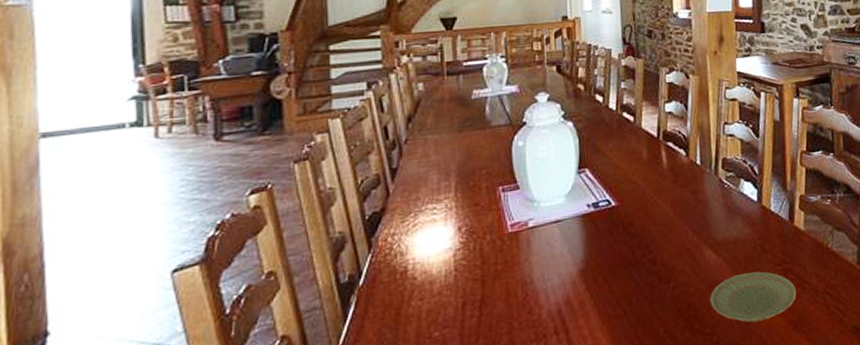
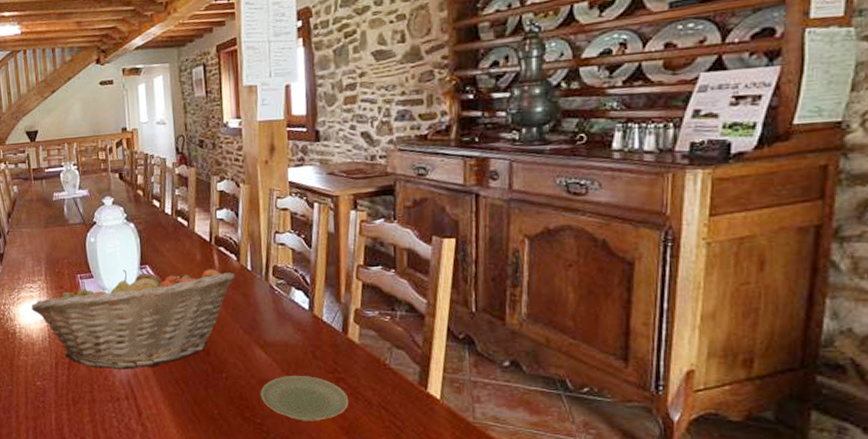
fruit basket: none [433,167,684,301] -> present [31,269,235,370]

